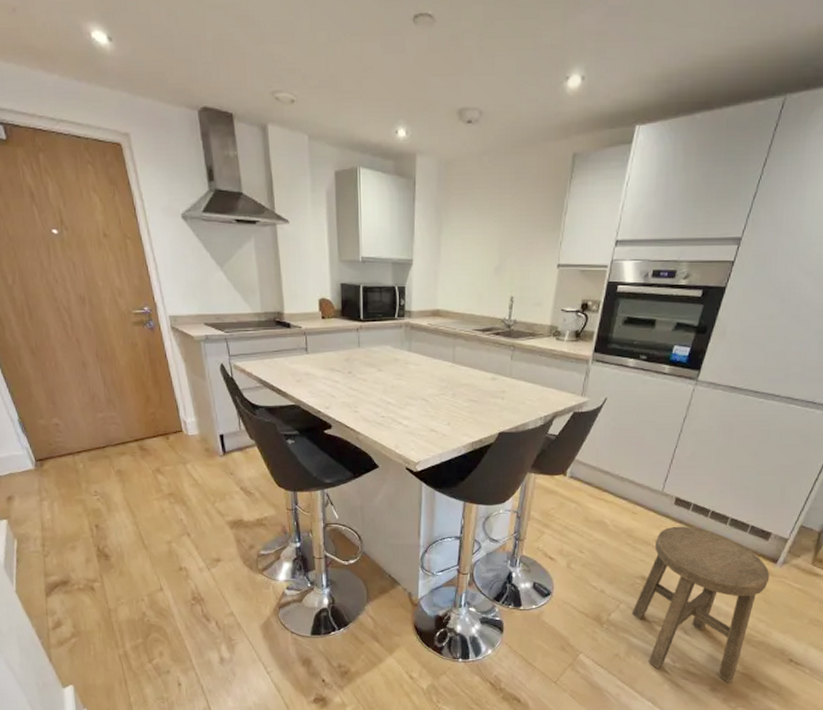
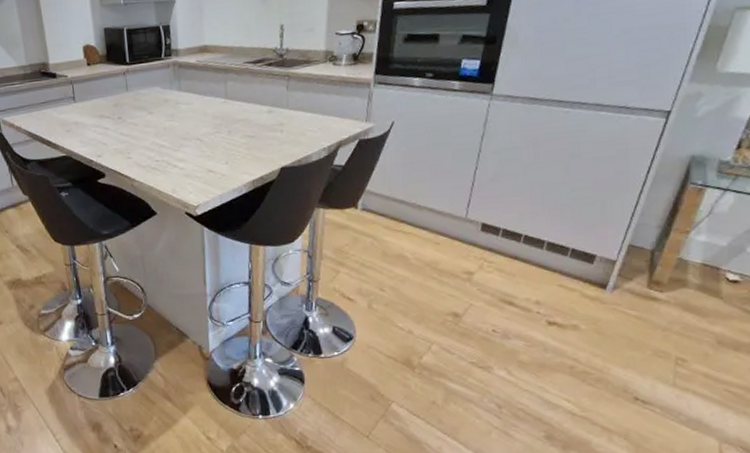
stool: present [631,526,770,684] -> none [445,254,600,429]

